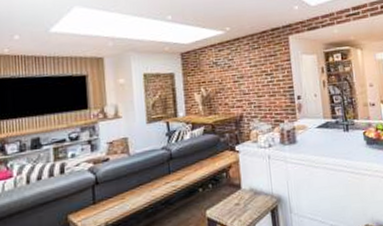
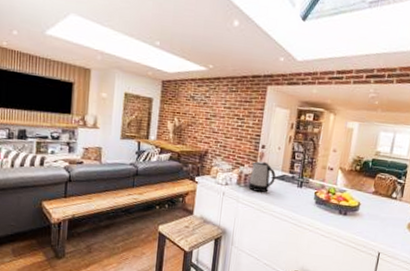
kettle: none [292,112,319,147] -> present [248,161,276,192]

